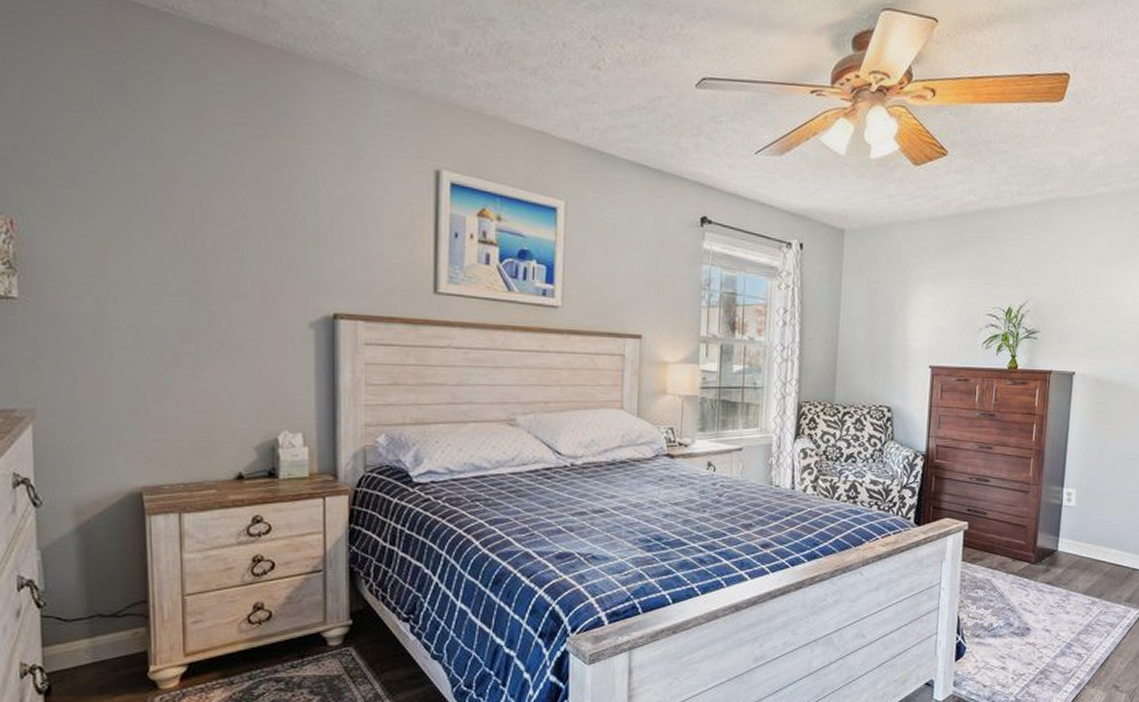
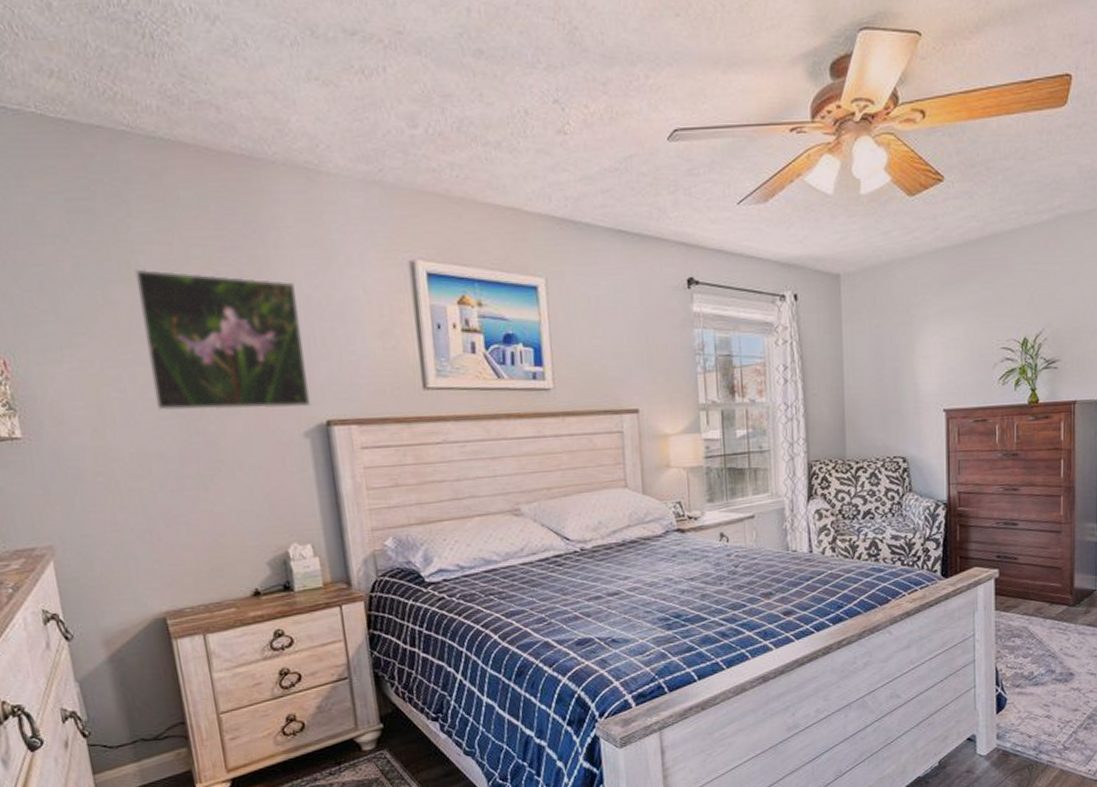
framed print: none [158,145,320,298] -> present [134,268,312,411]

